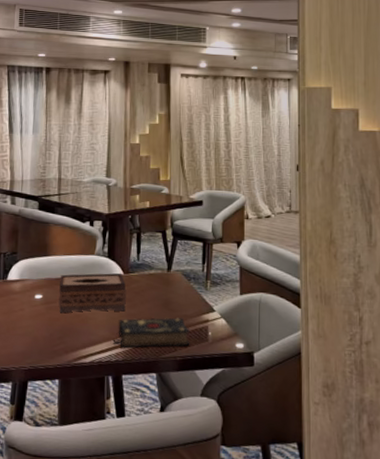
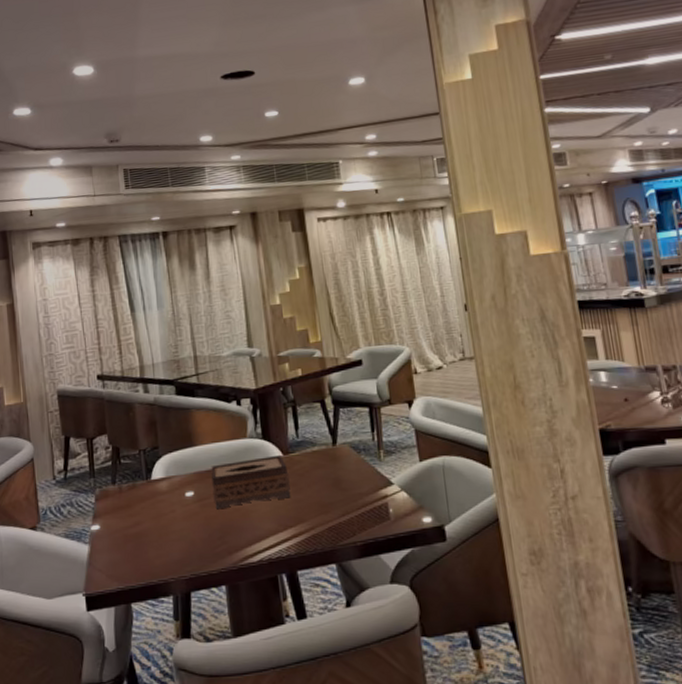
book: present [113,317,190,348] -> none [281,497,370,539]

